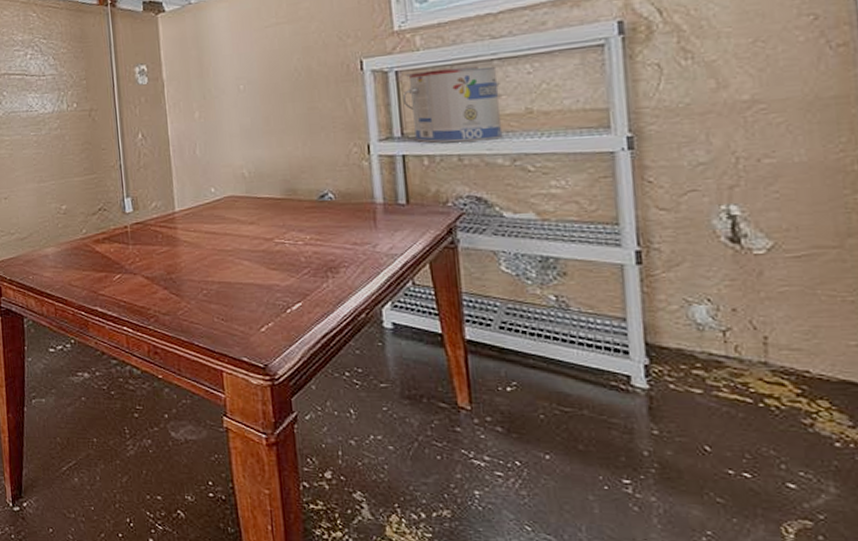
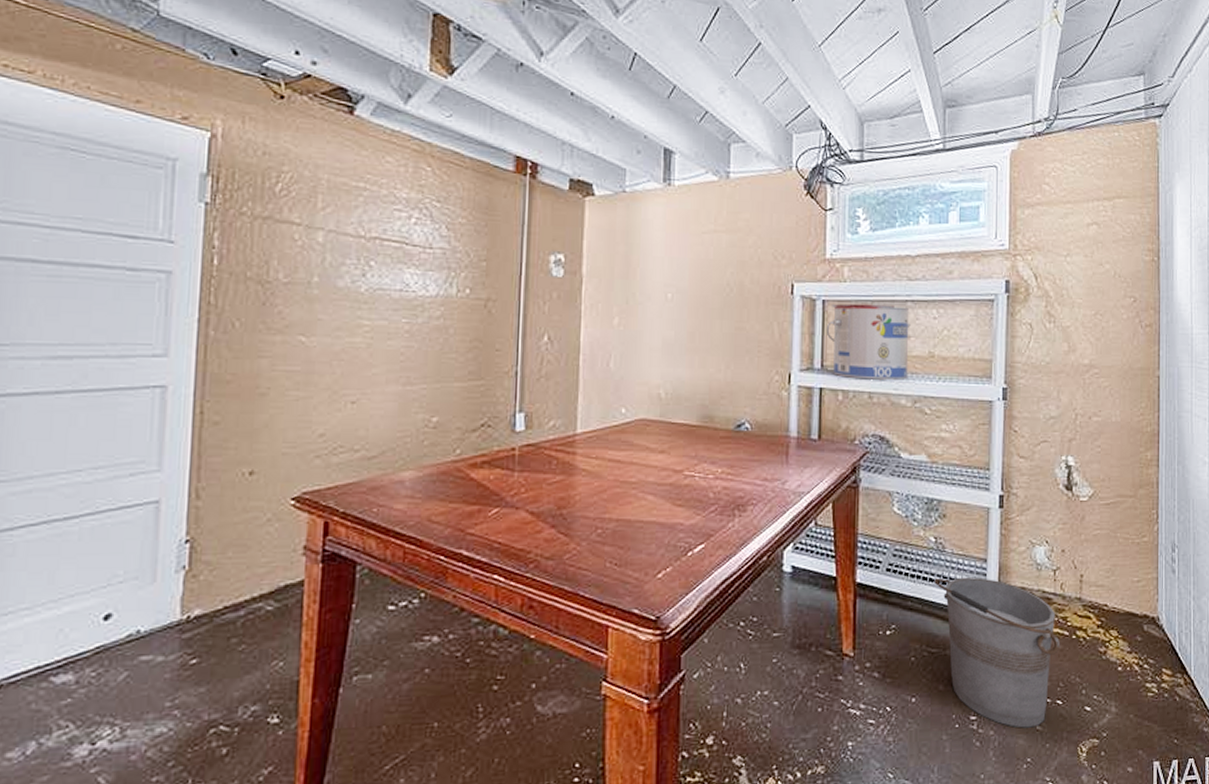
bucket: none [559,336,742,499] -> present [934,576,1061,728]

